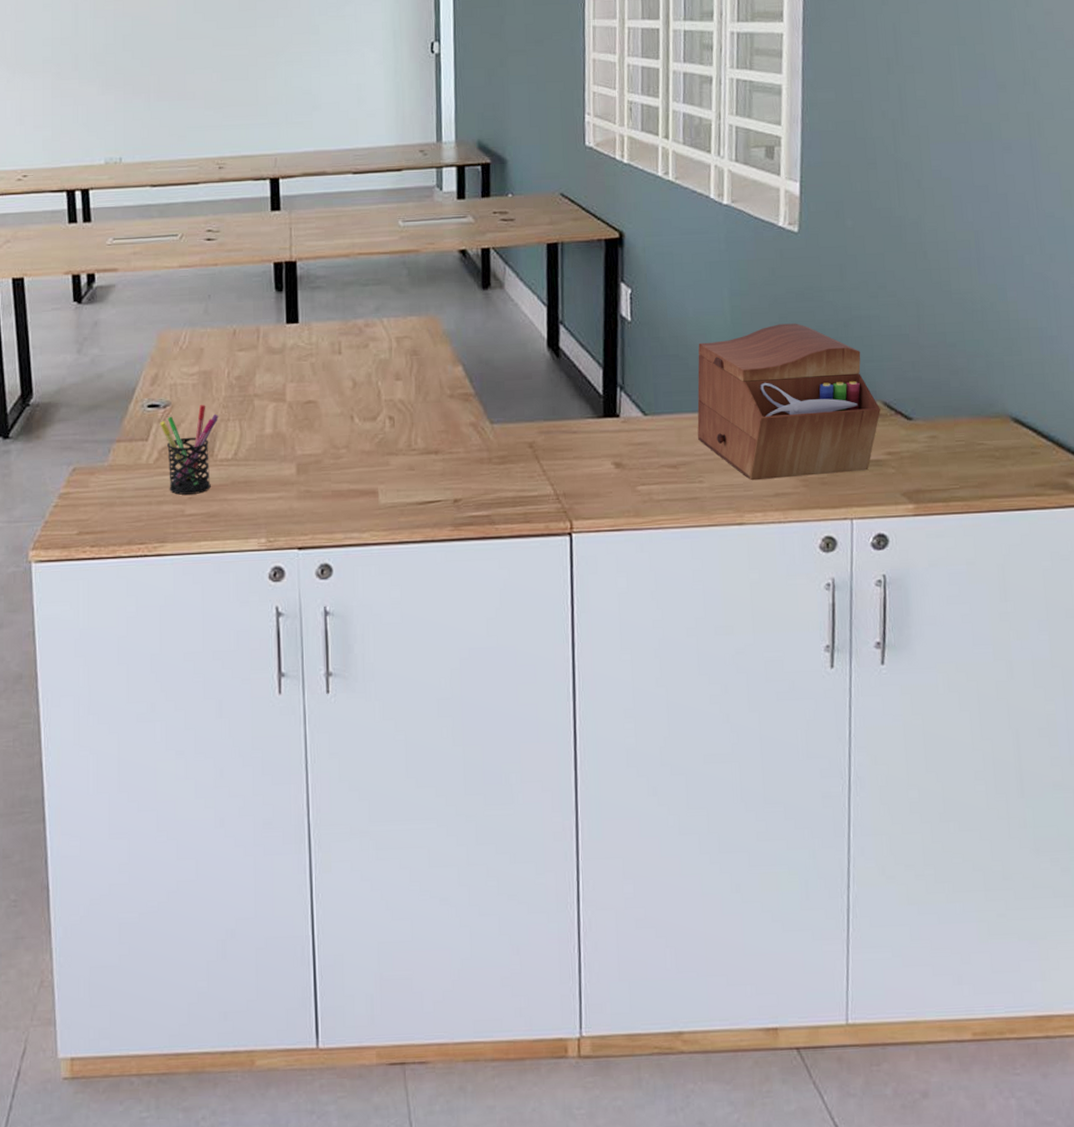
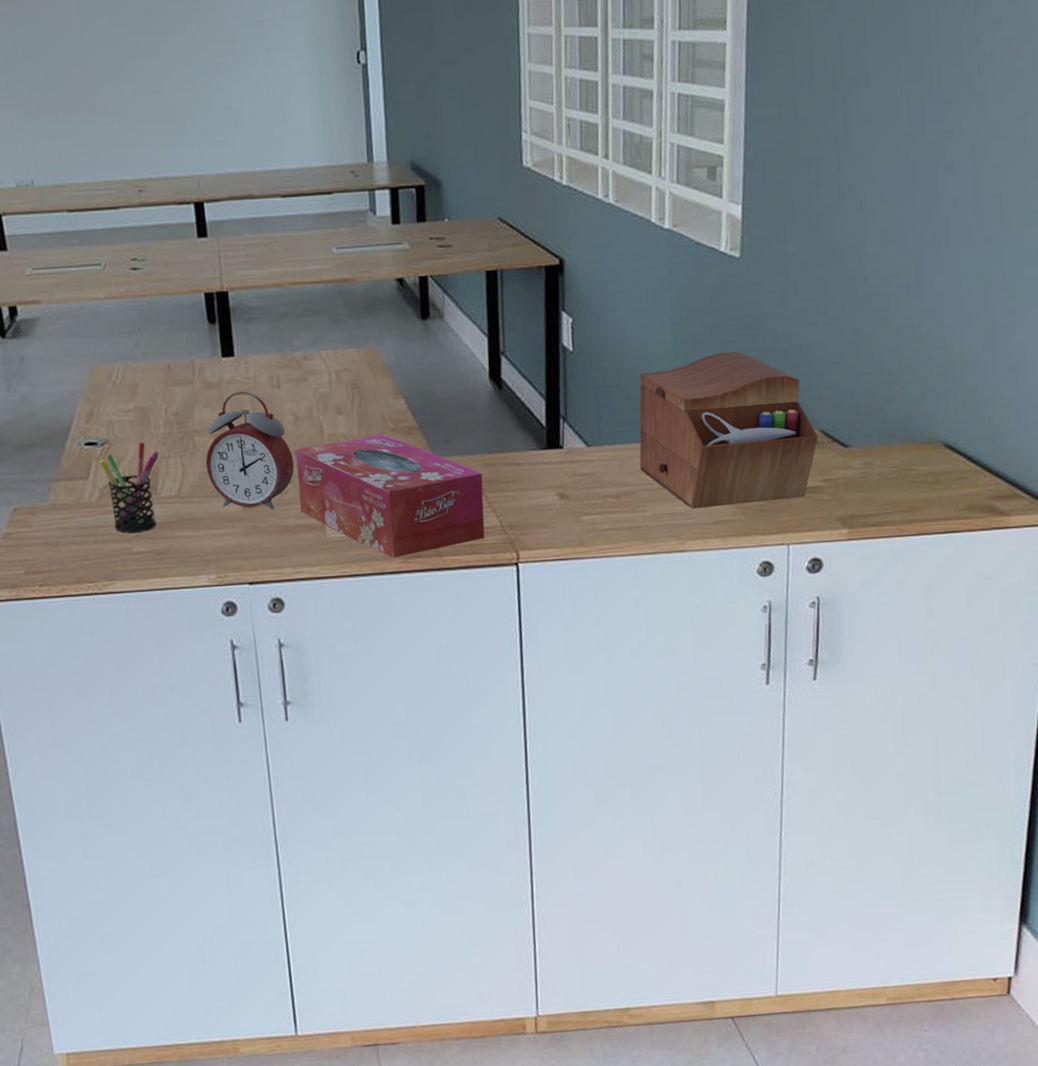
alarm clock: none [263,356,351,474] -> present [205,391,295,509]
tissue box: none [353,400,539,526] -> present [295,434,485,558]

